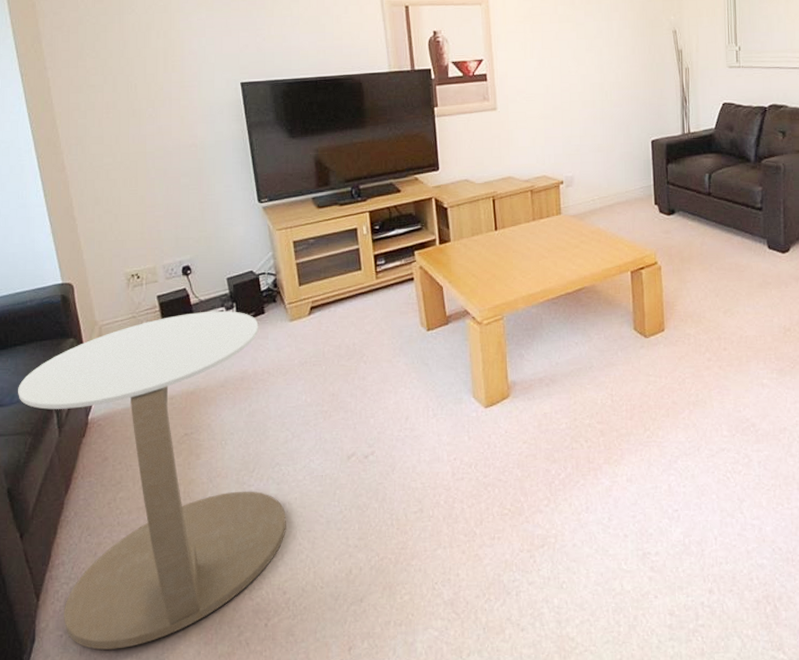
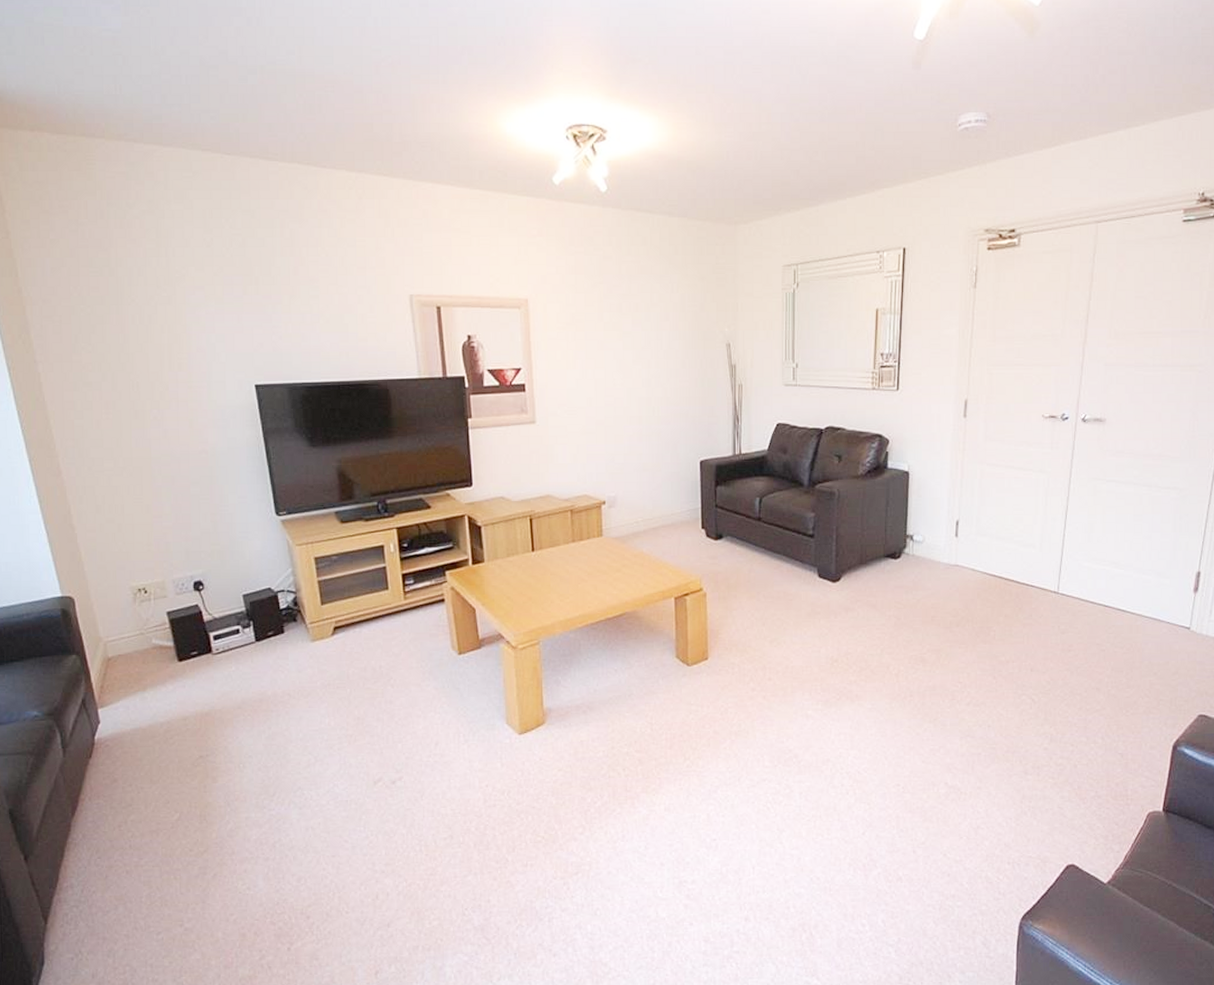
side table: present [18,310,286,650] -> none [17,629,309,972]

